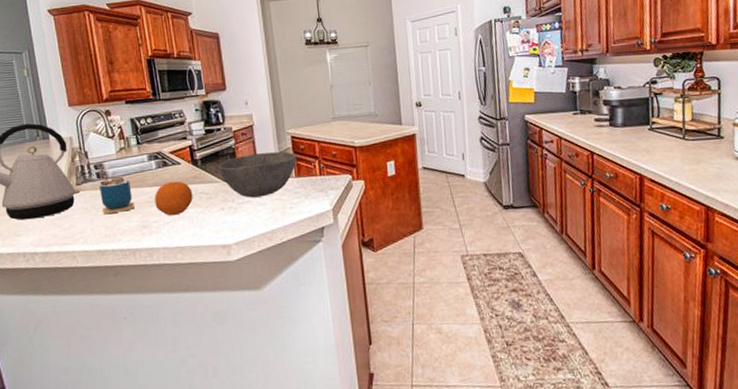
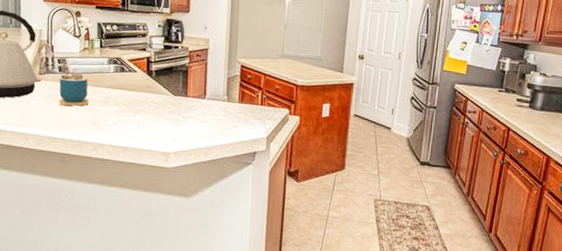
fruit: present [155,181,193,216] -> none [107,86,144,118]
bowl: present [218,151,297,198] -> none [170,74,243,115]

